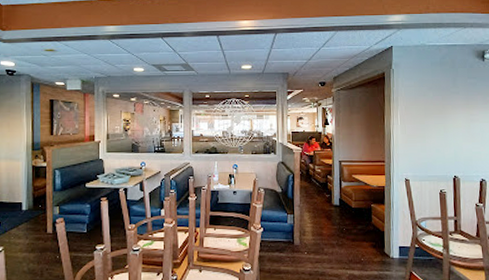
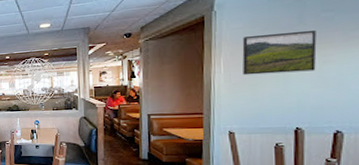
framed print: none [414,92,466,128] -> present [242,29,317,76]

